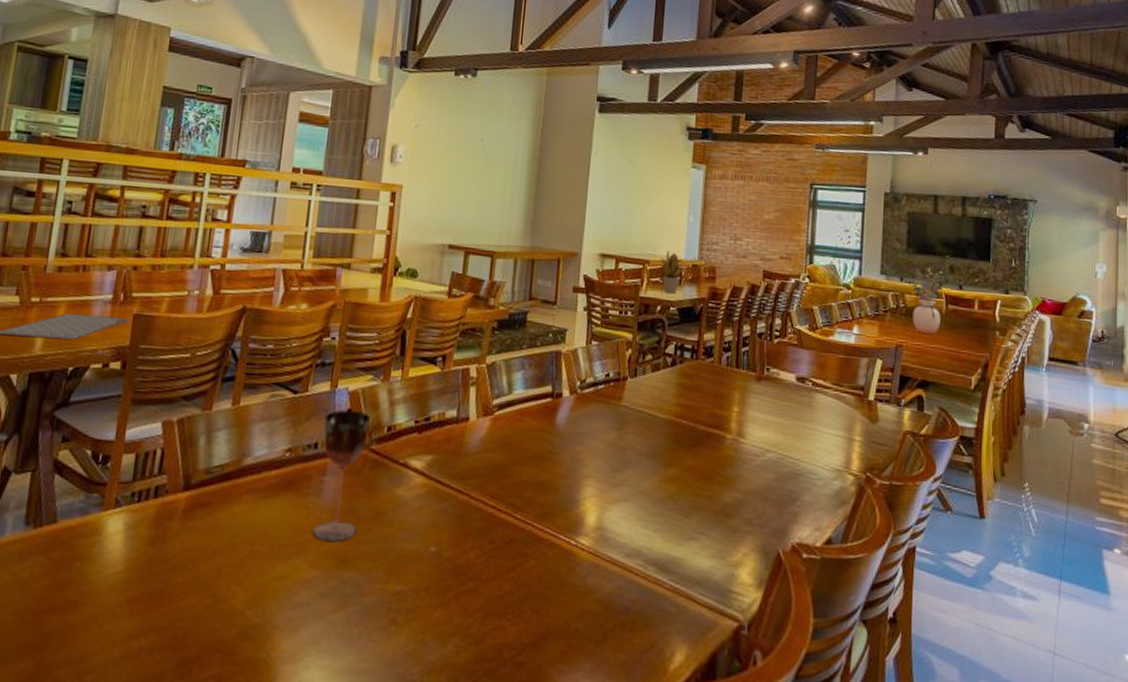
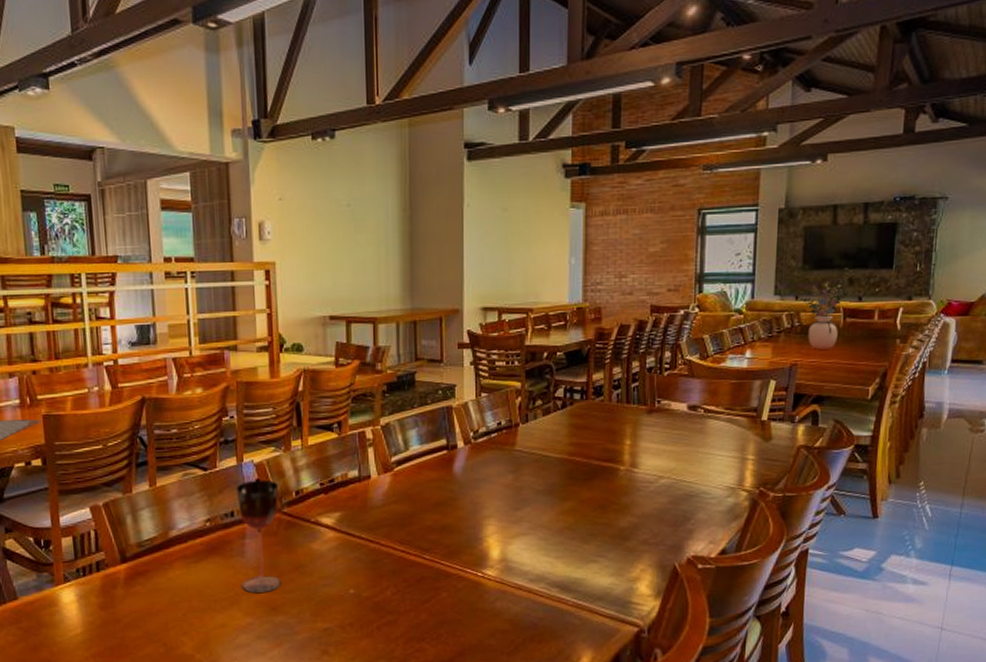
potted plant: present [659,251,685,294] -> none [543,297,569,339]

